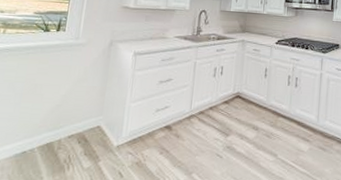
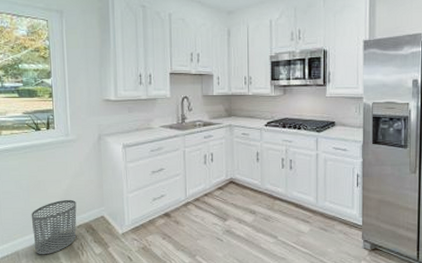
waste bin: none [14,106,73,168] -> present [31,199,77,255]

